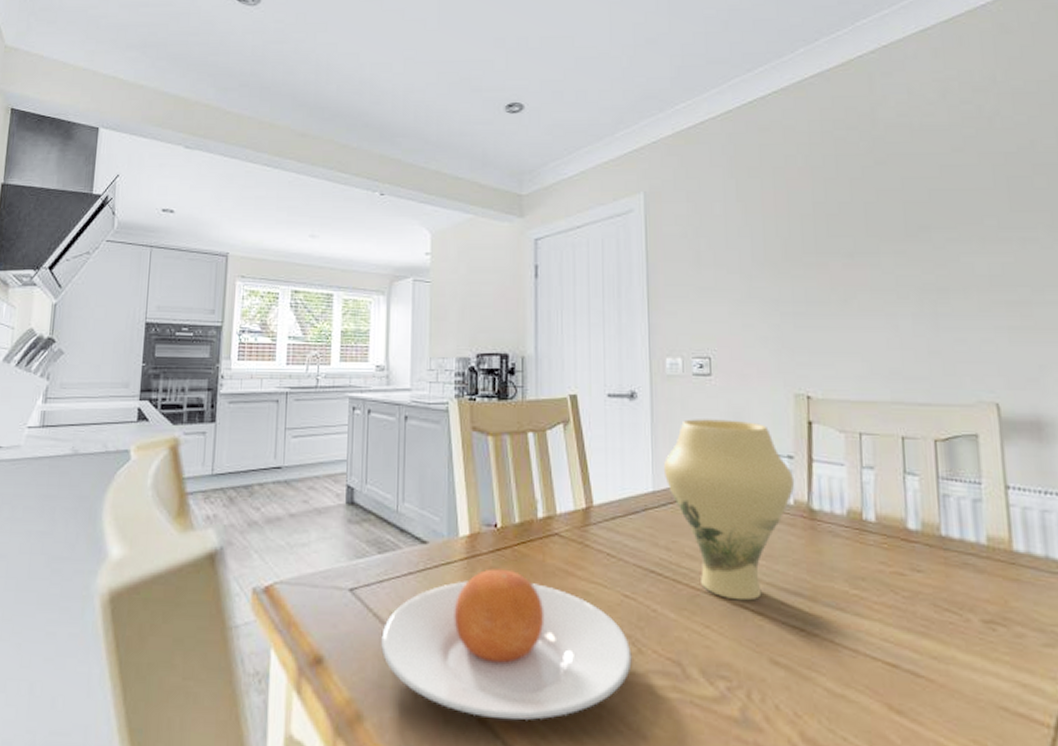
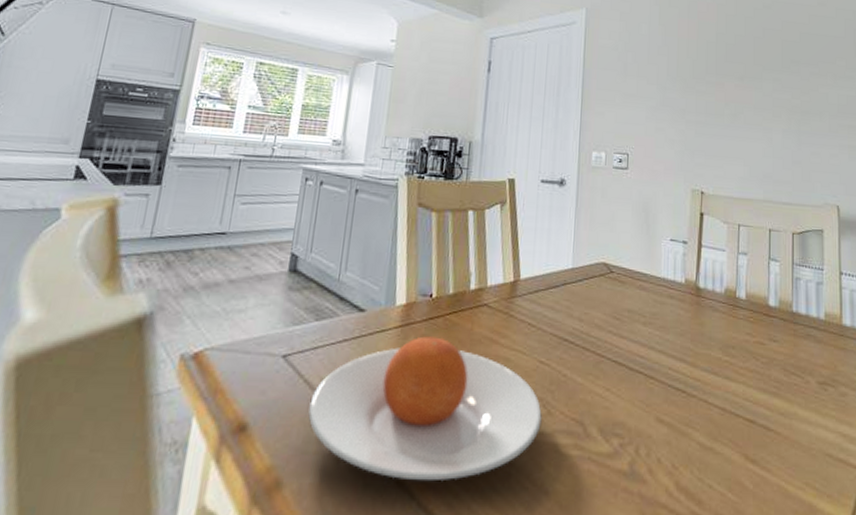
vase: present [663,419,795,601] -> none [582,206,687,367]

